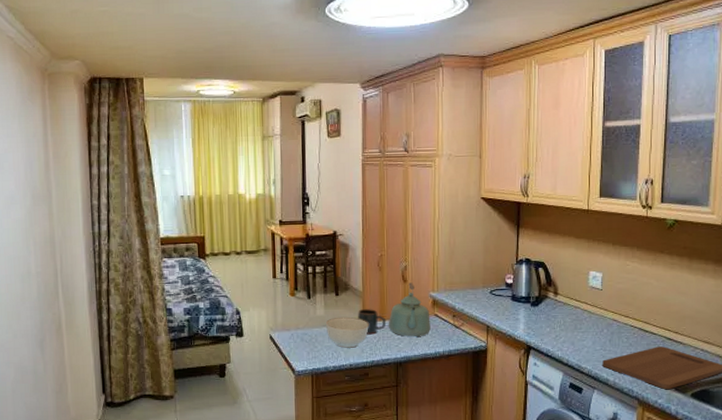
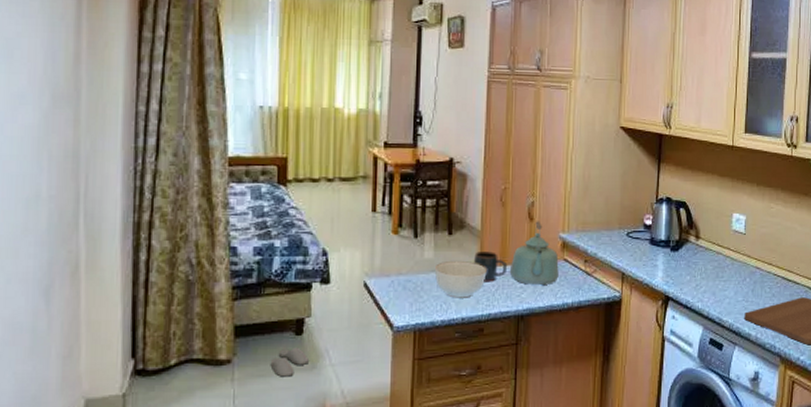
slippers: none [202,387,231,410] -> present [270,347,309,377]

